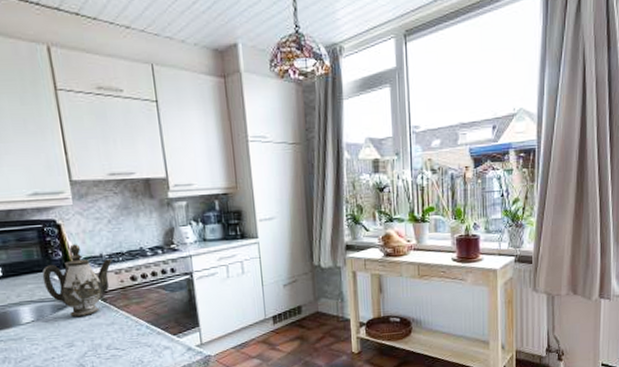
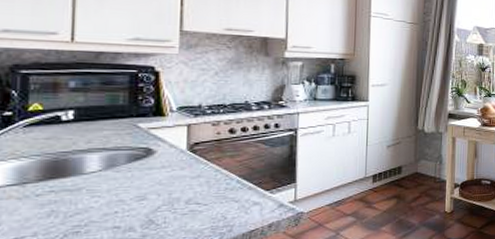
teapot: present [42,244,113,316] -> none [124,92,213,167]

